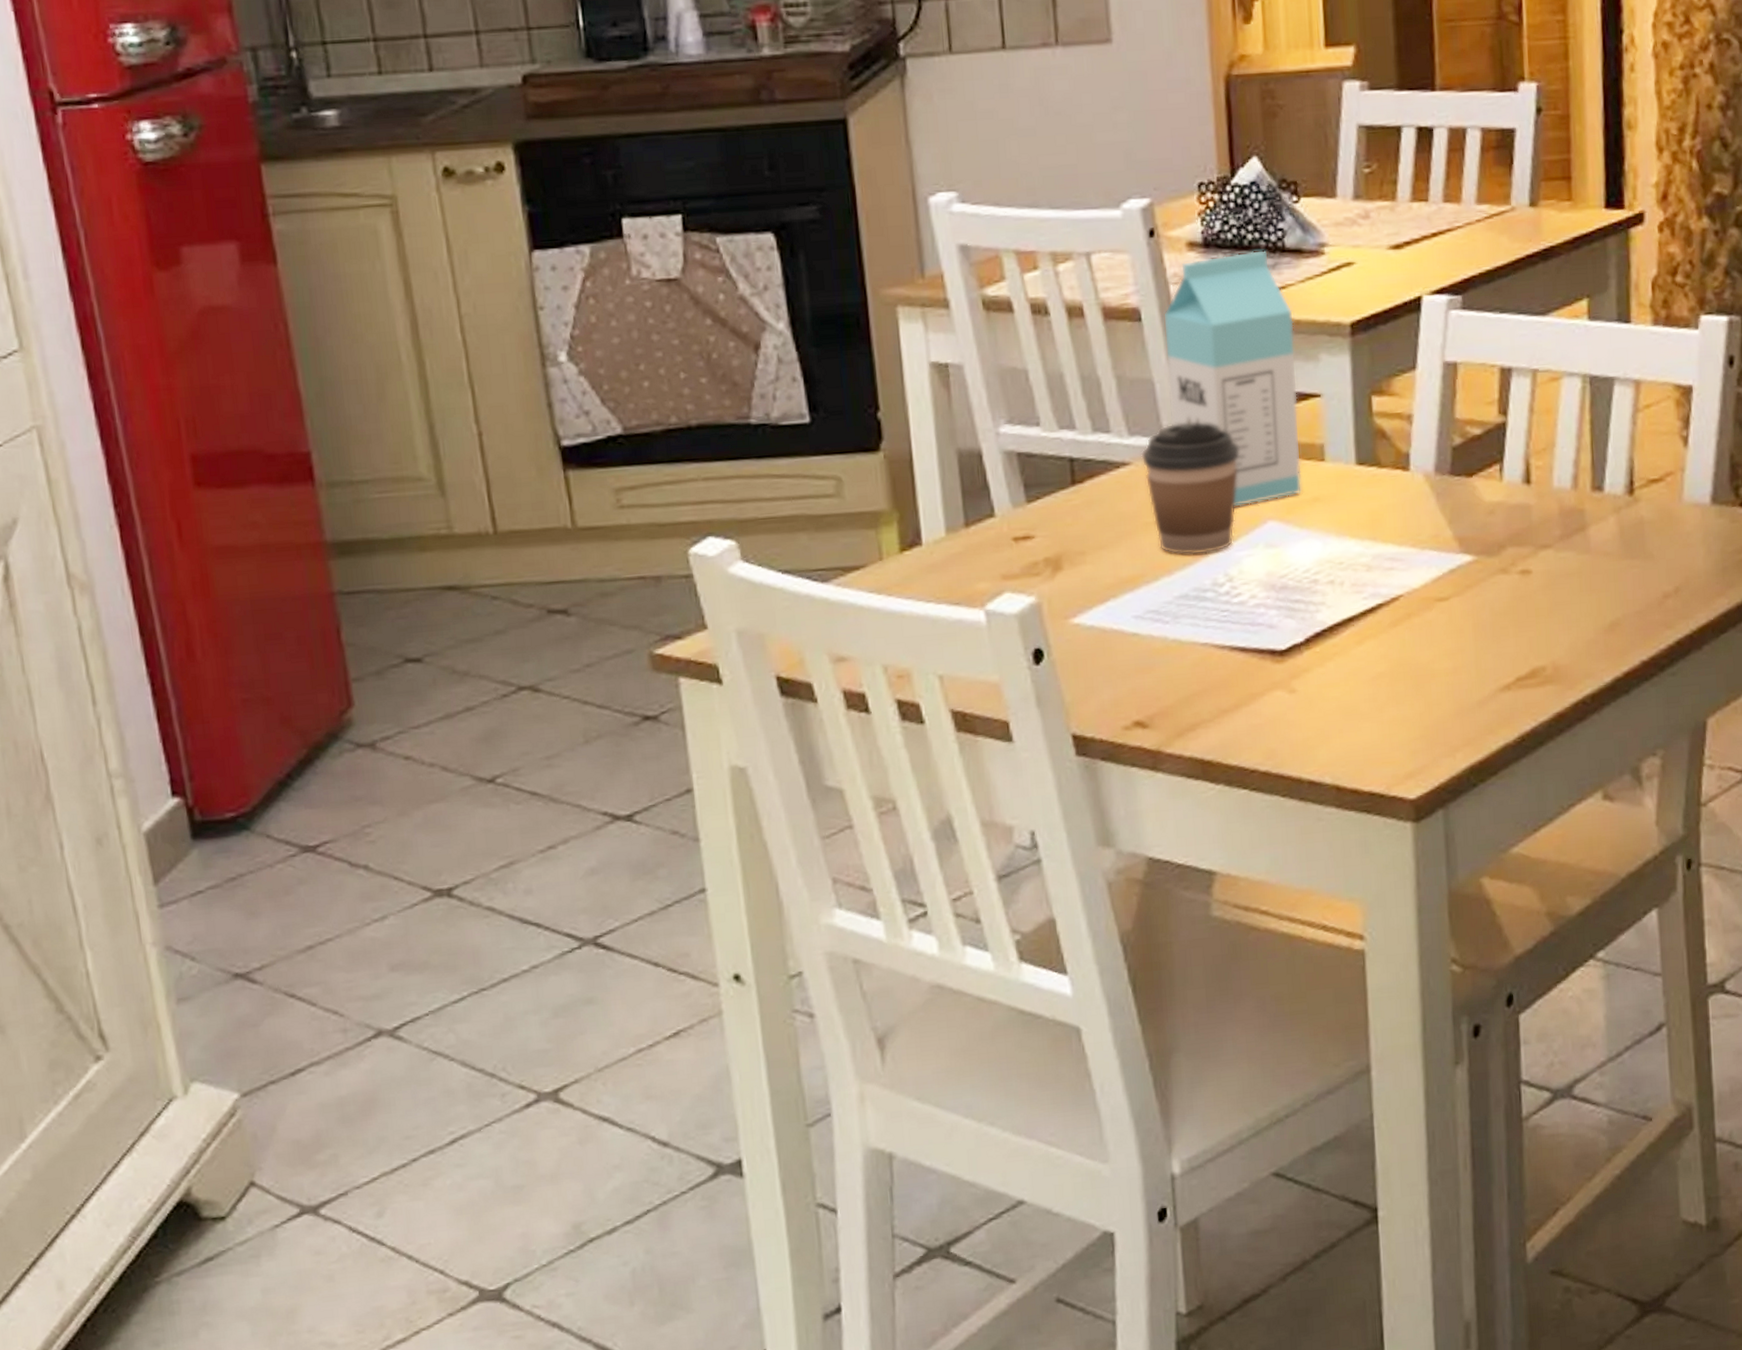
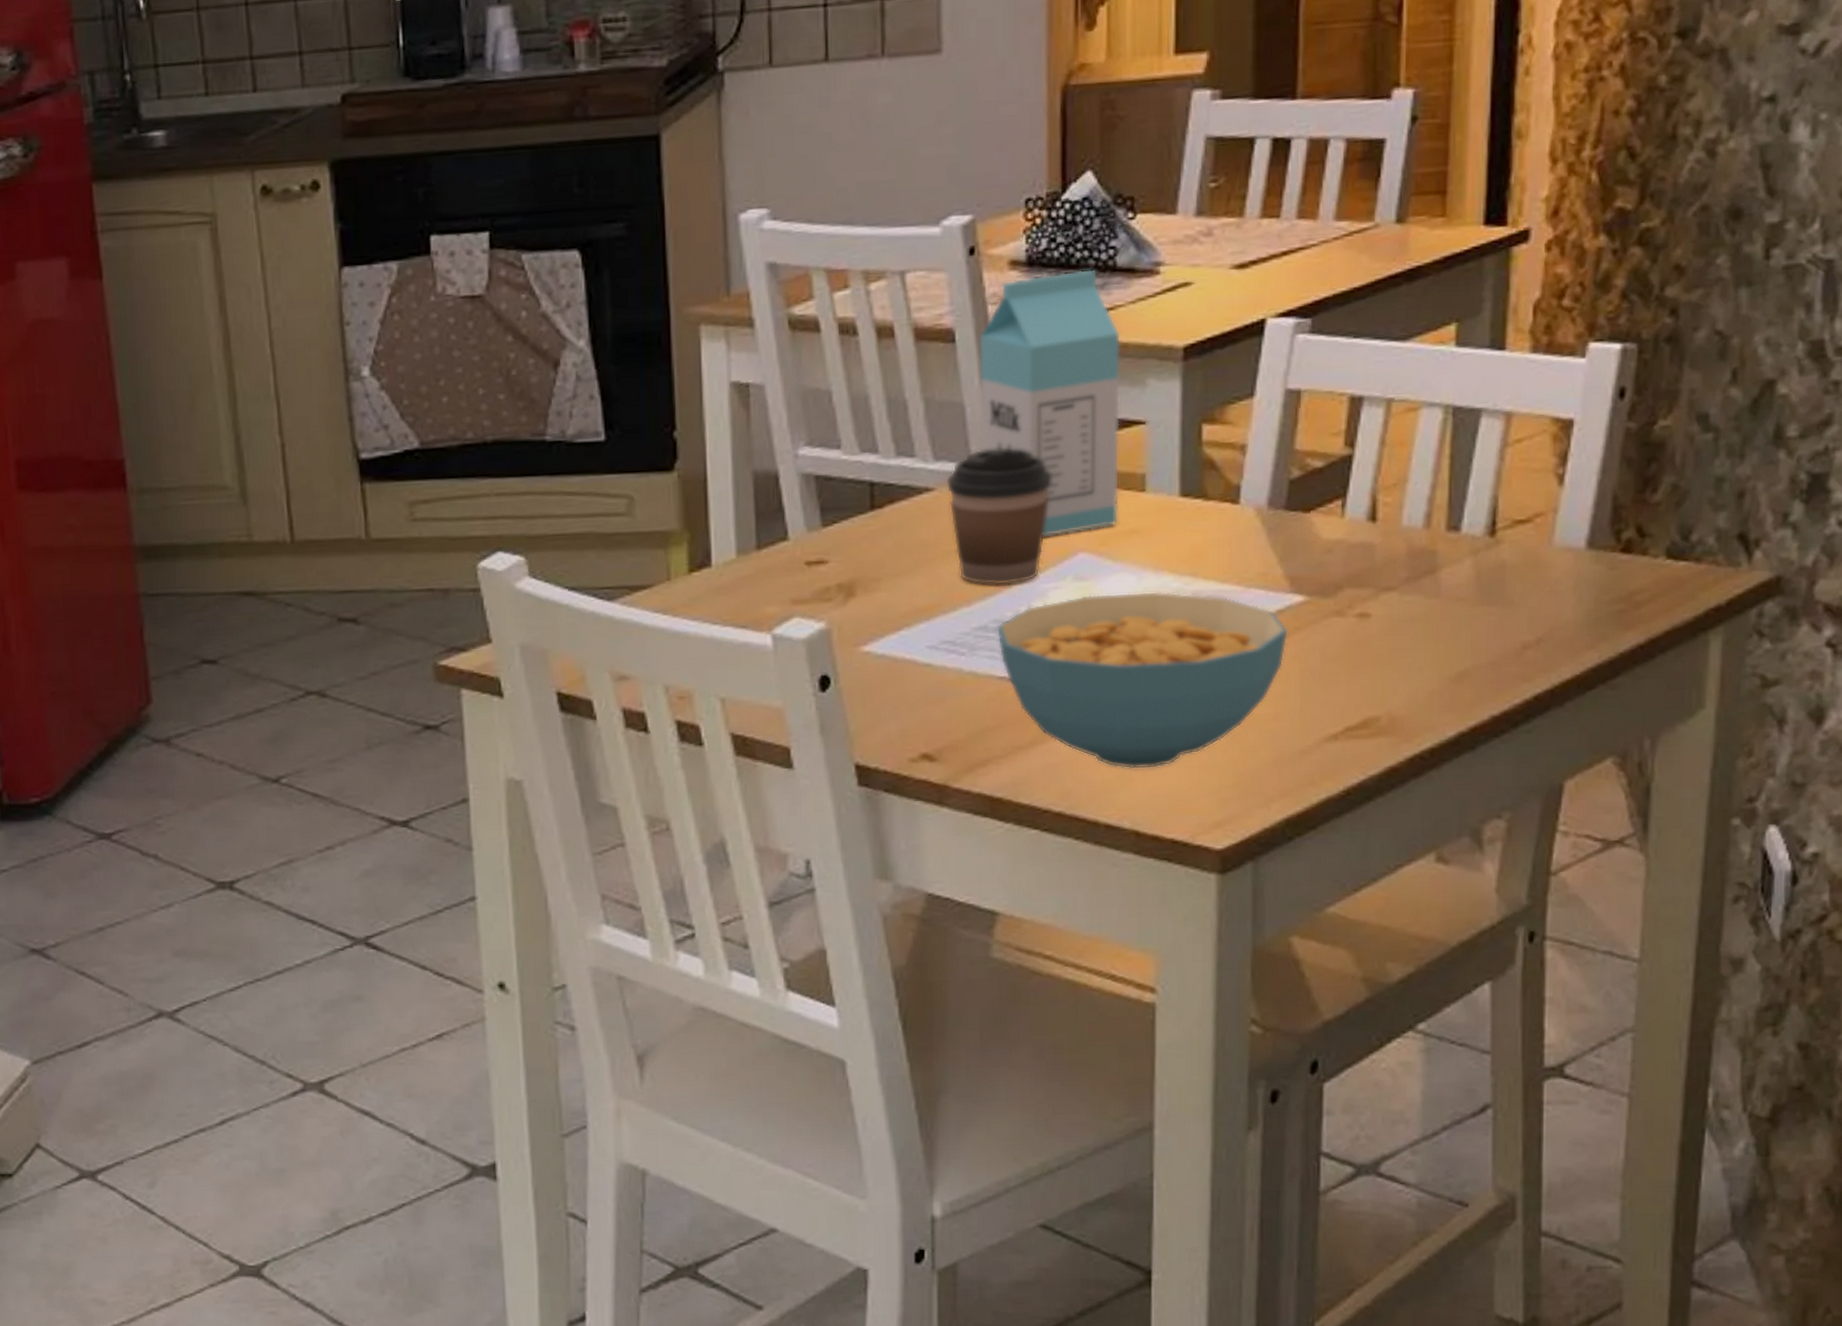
cereal bowl: none [1196,556,1462,727] -> present [996,591,1289,769]

